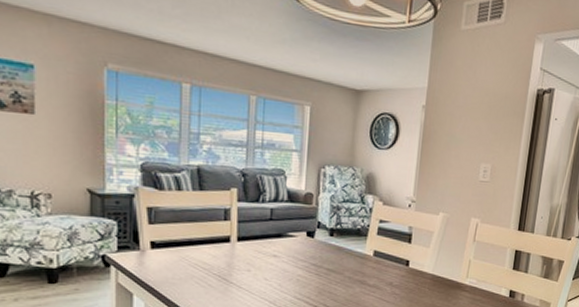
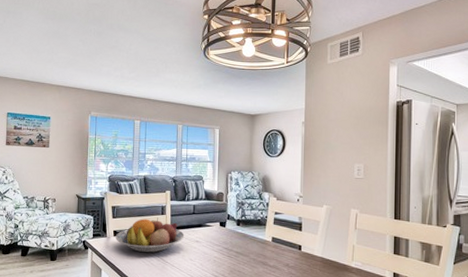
fruit bowl: none [153,223,258,271] -> present [115,217,185,253]

